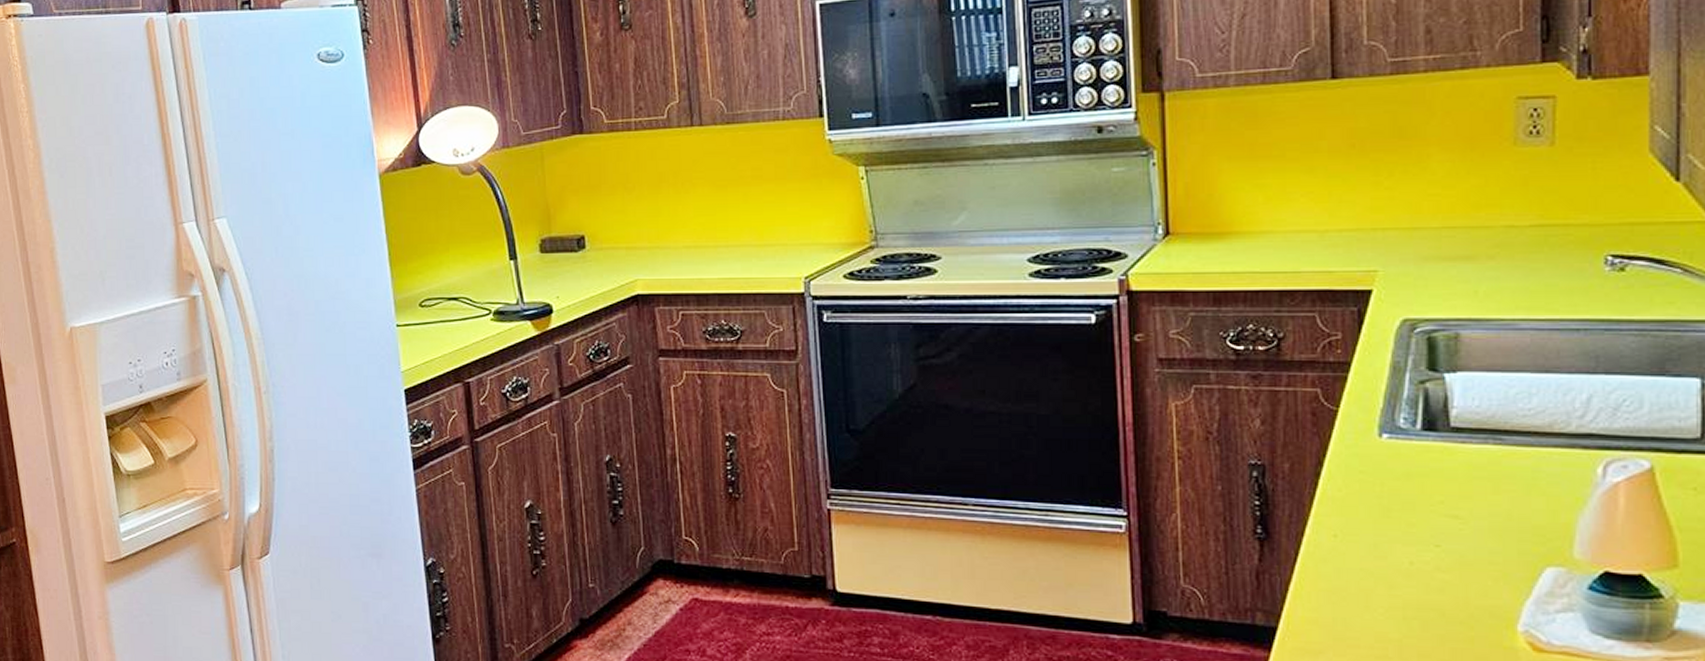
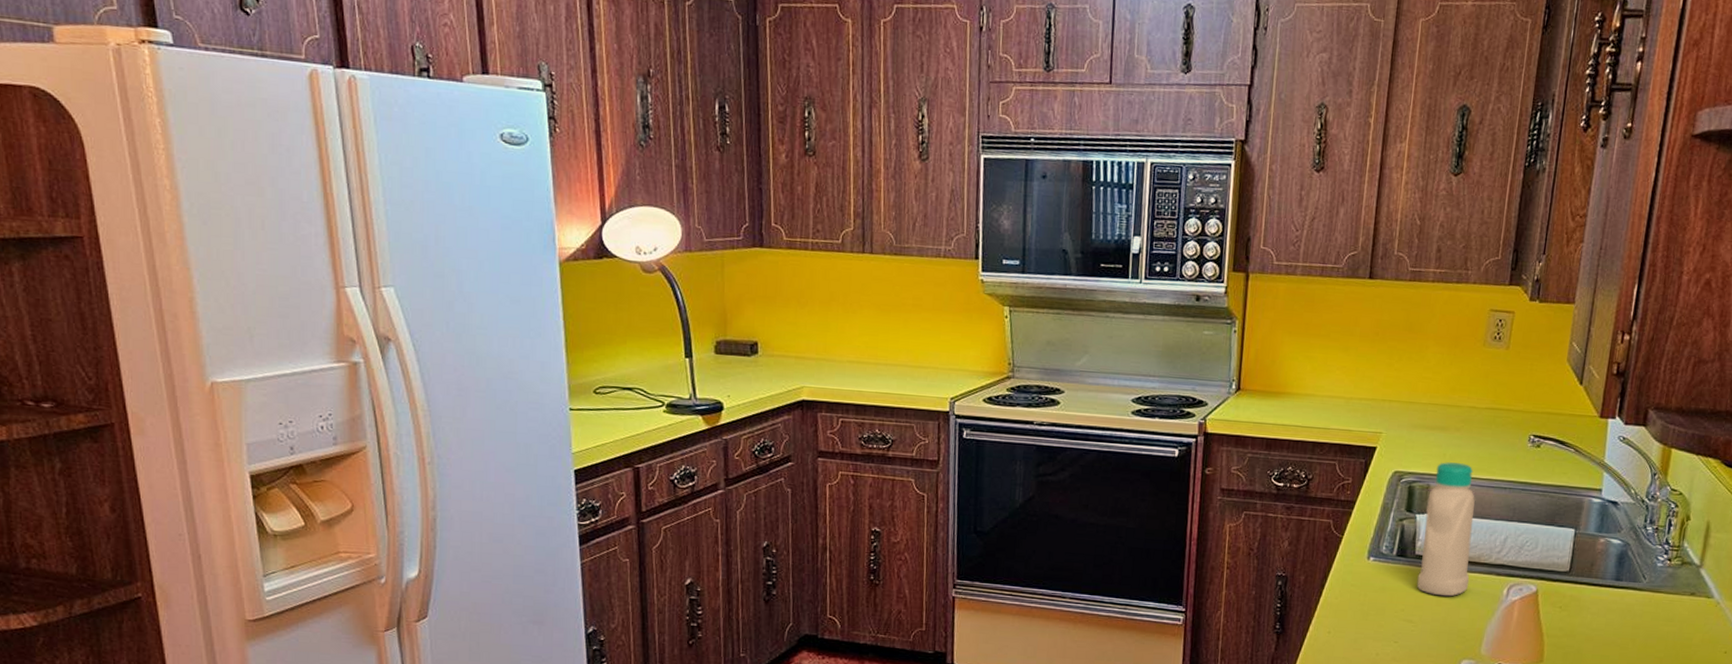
bottle: none [1458,301,1540,481] -> present [1417,462,1475,597]

